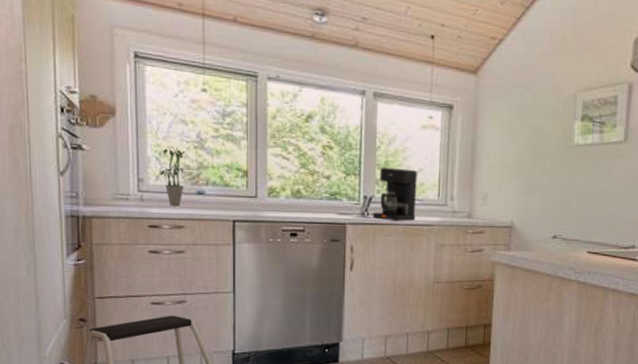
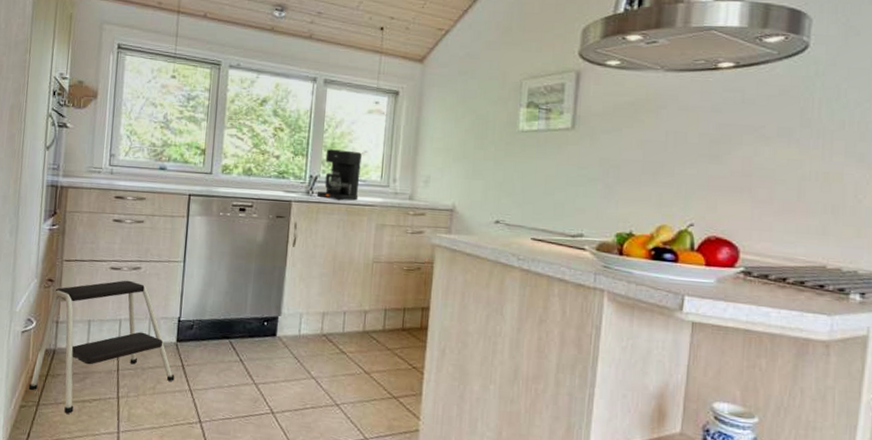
potted plant: present [160,145,190,207] -> none [129,125,156,181]

